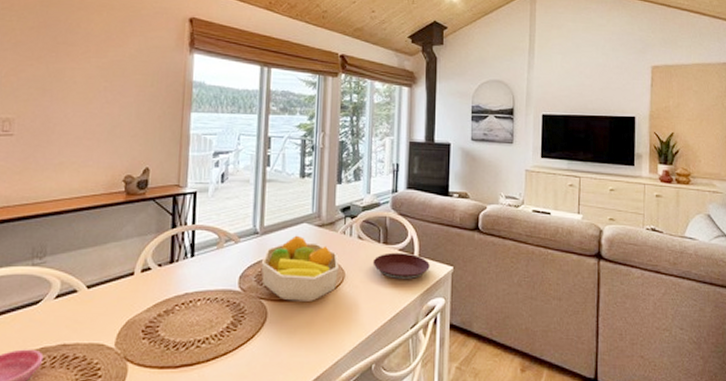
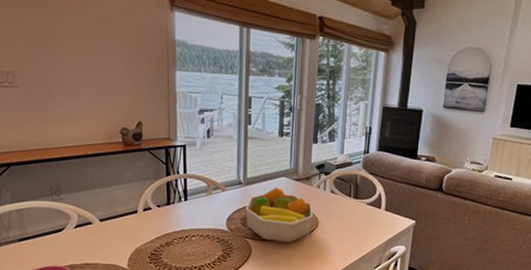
plate: present [372,252,430,280] -> none [343,206,395,230]

